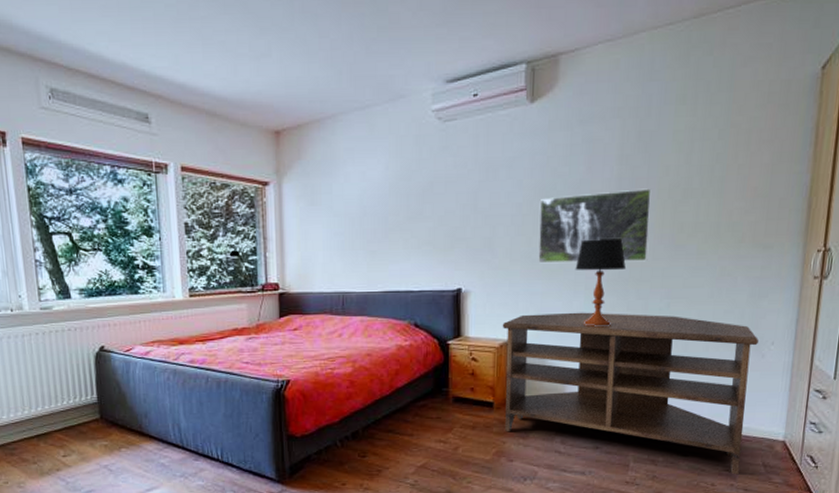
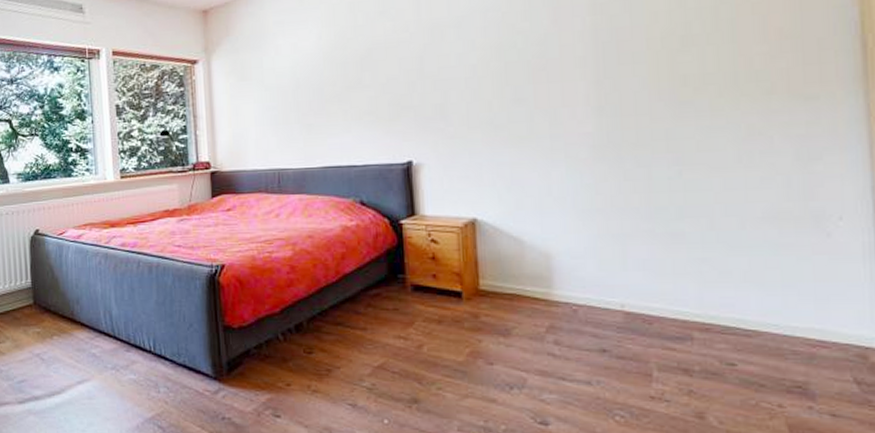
tv stand: present [502,312,758,475] -> none [464,184,818,394]
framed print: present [538,188,652,262] -> none [497,38,644,129]
table lamp: present [575,239,627,327] -> none [549,97,617,201]

